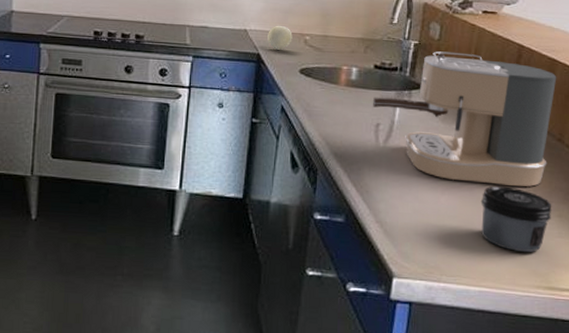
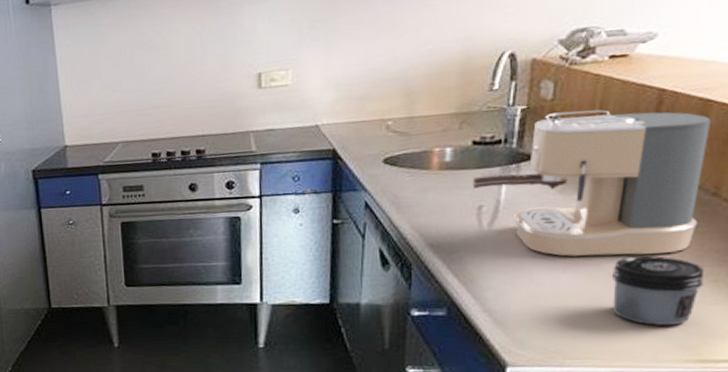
fruit: present [267,25,293,51] -> none [343,113,372,143]

